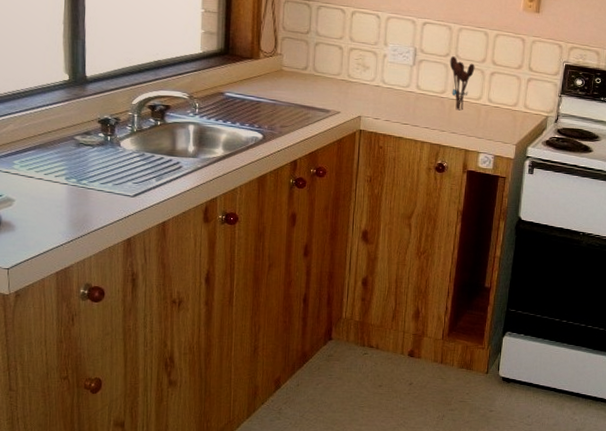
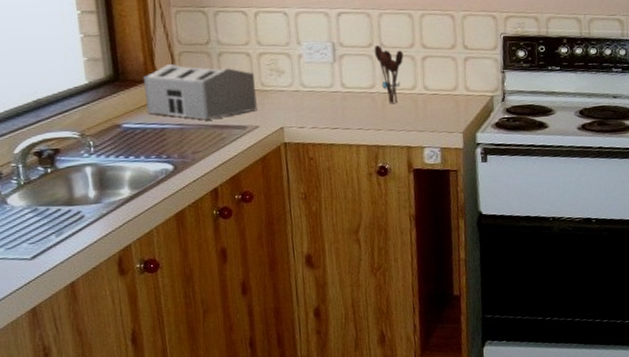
toaster: none [248,45,344,100] -> present [143,63,258,120]

